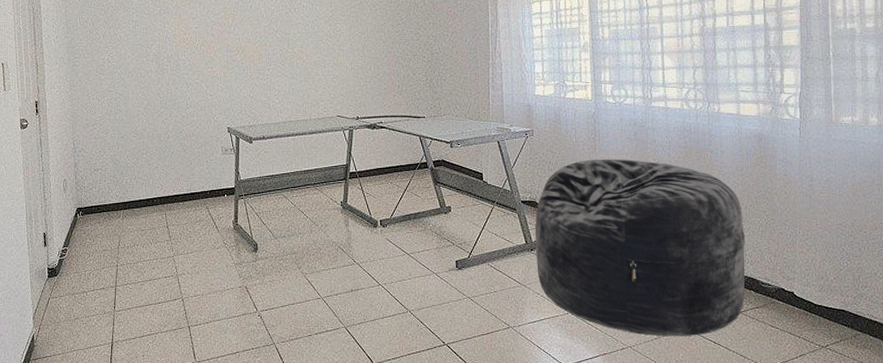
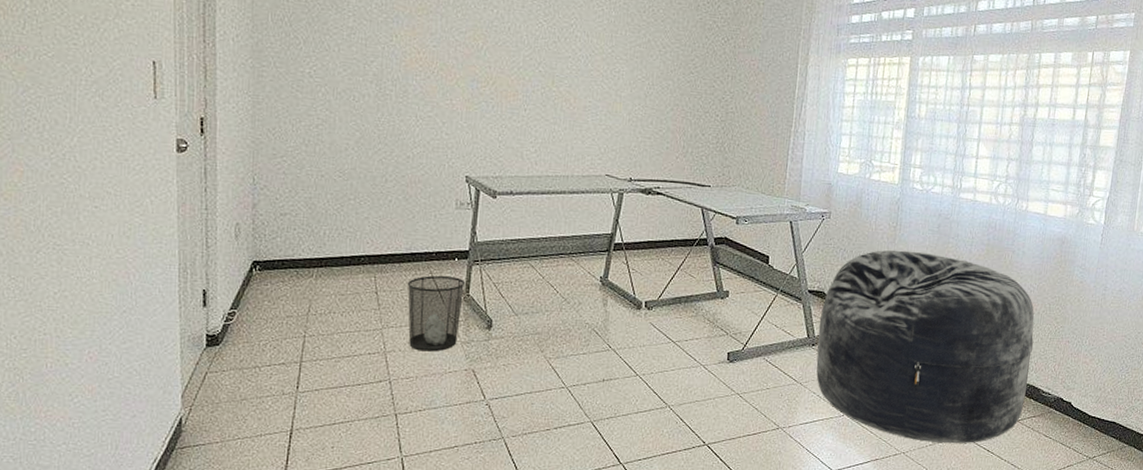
waste bin: none [190,209,234,273] -> present [407,275,466,352]

